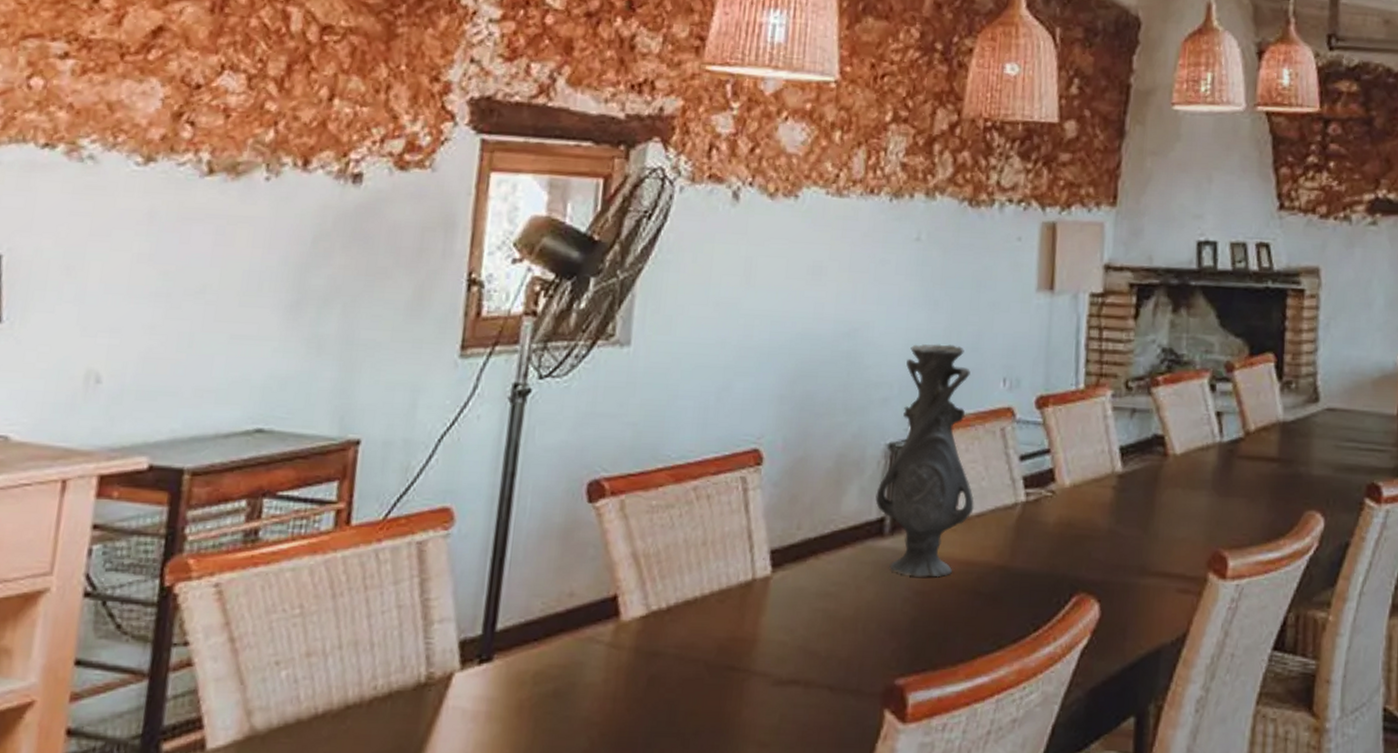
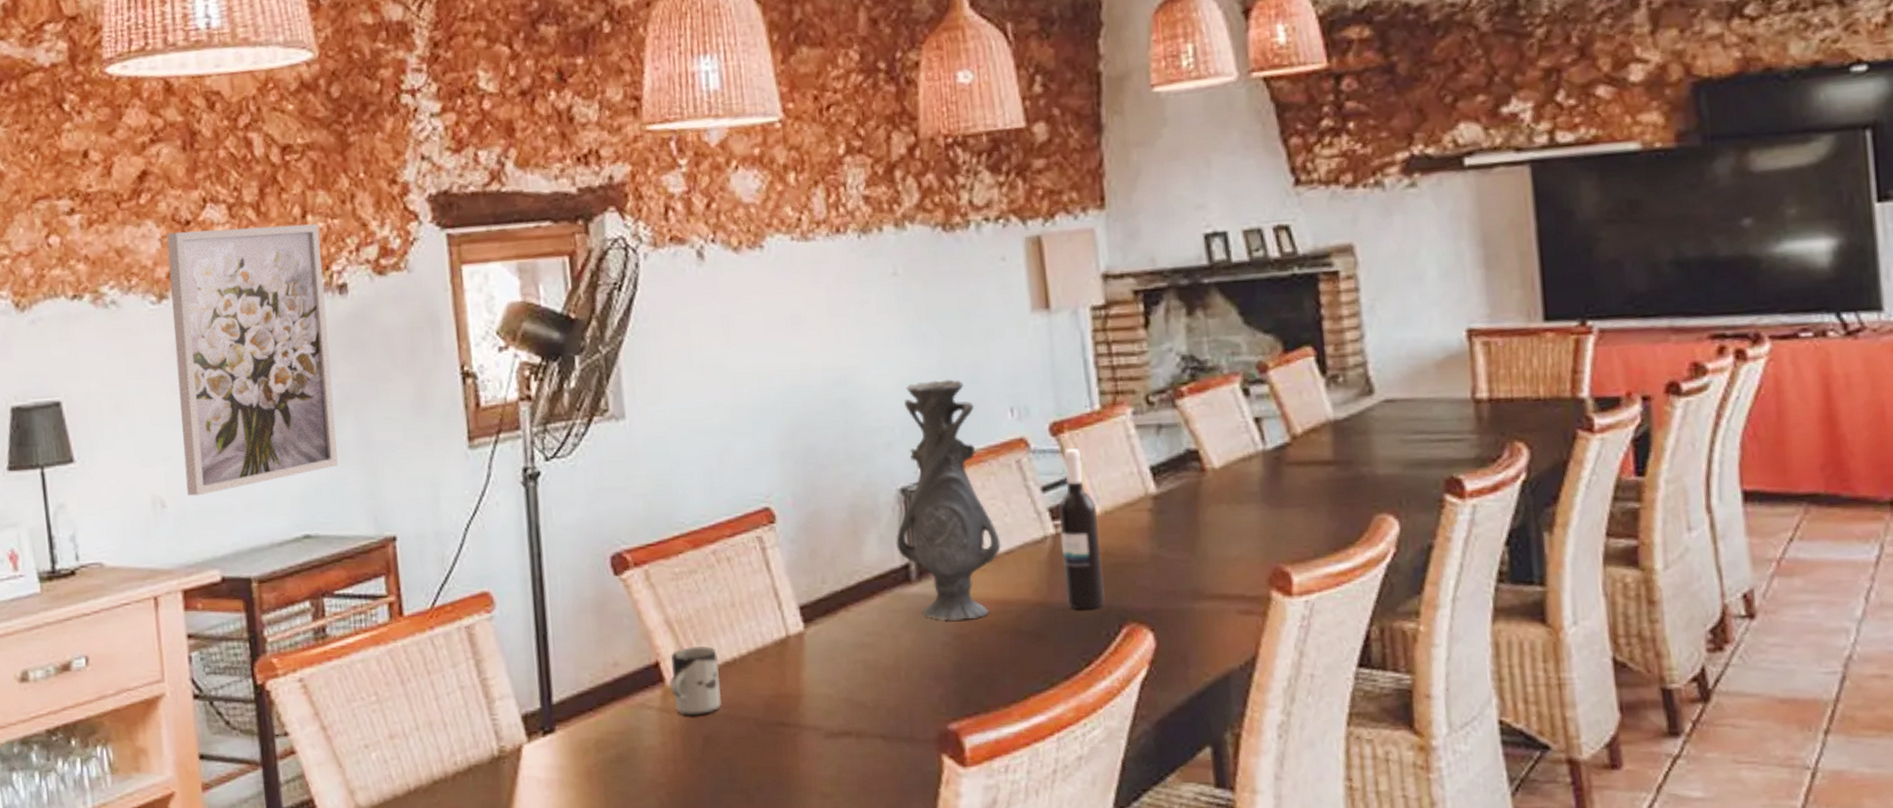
wall art: none [130,94,345,375] -> present [166,224,338,496]
cup: none [623,582,680,655] -> present [668,646,722,717]
wine bottle: none [1025,421,1066,577] -> present [1058,448,1105,610]

